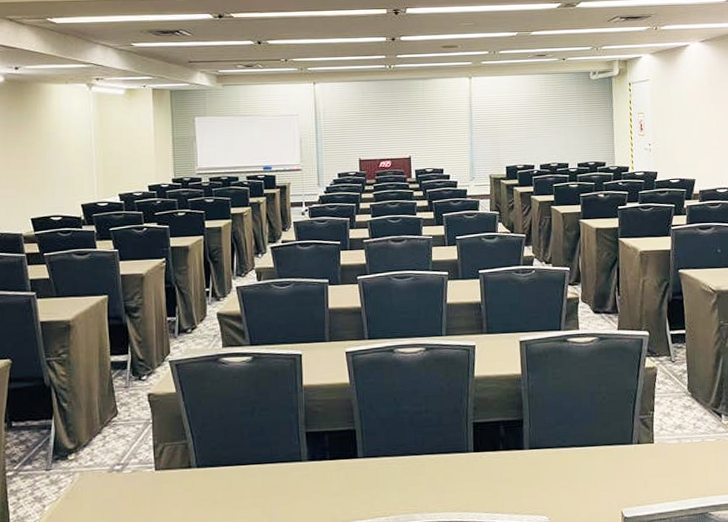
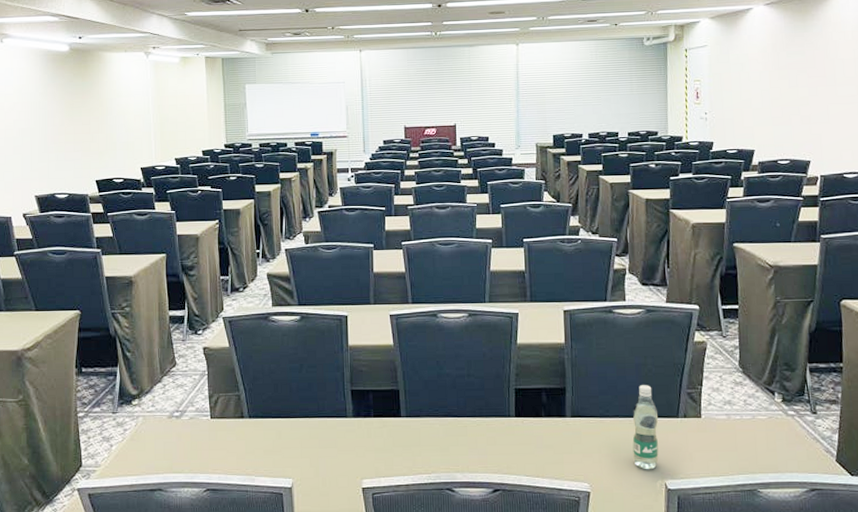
bottle: none [589,413,615,499] -> present [632,385,659,470]

